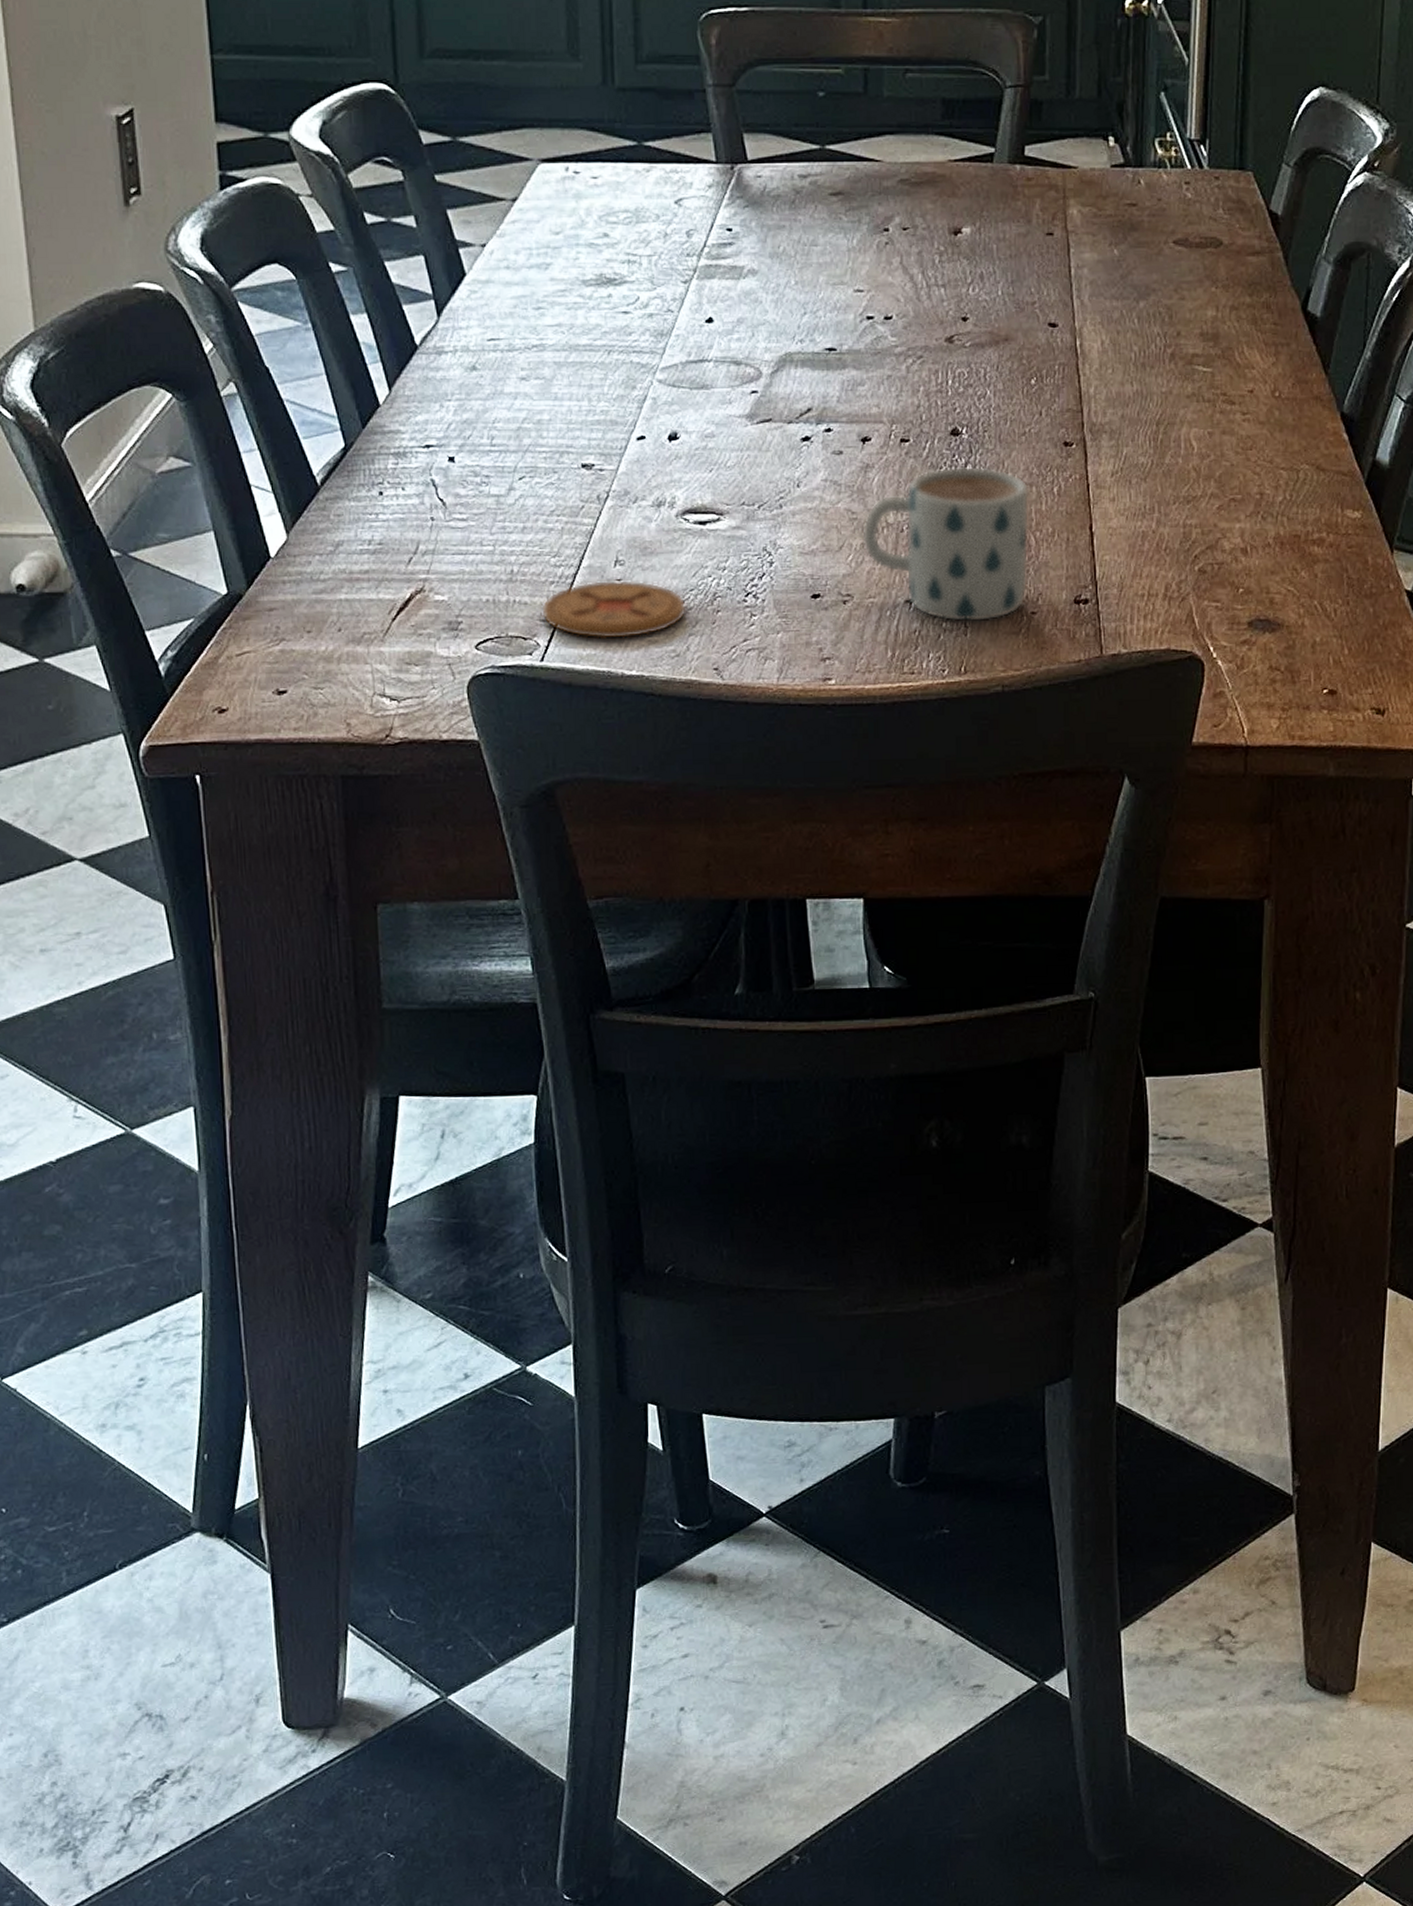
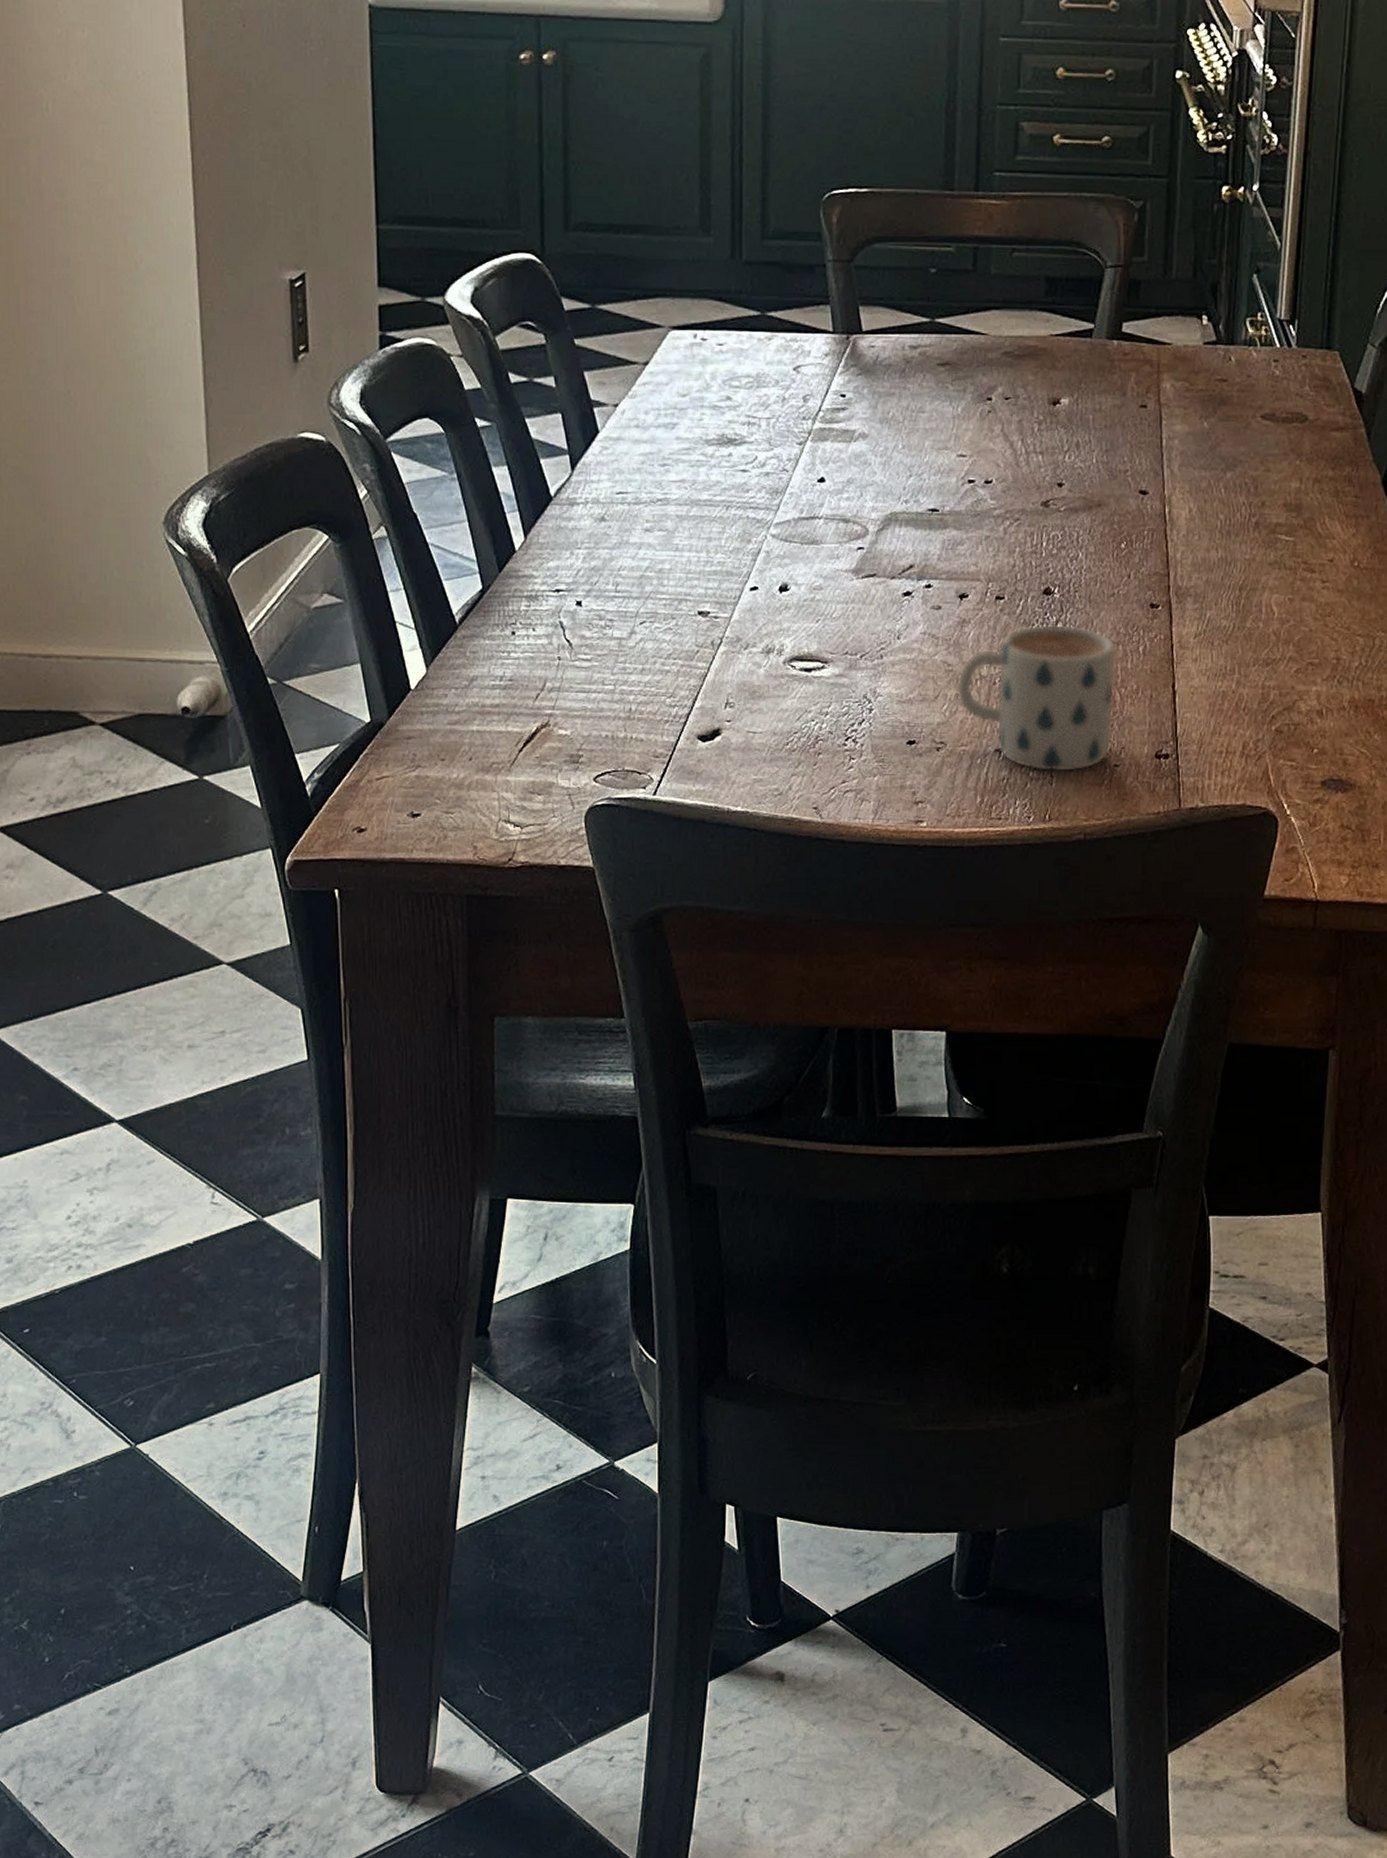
coaster: present [540,579,686,640] -> none [655,720,790,777]

